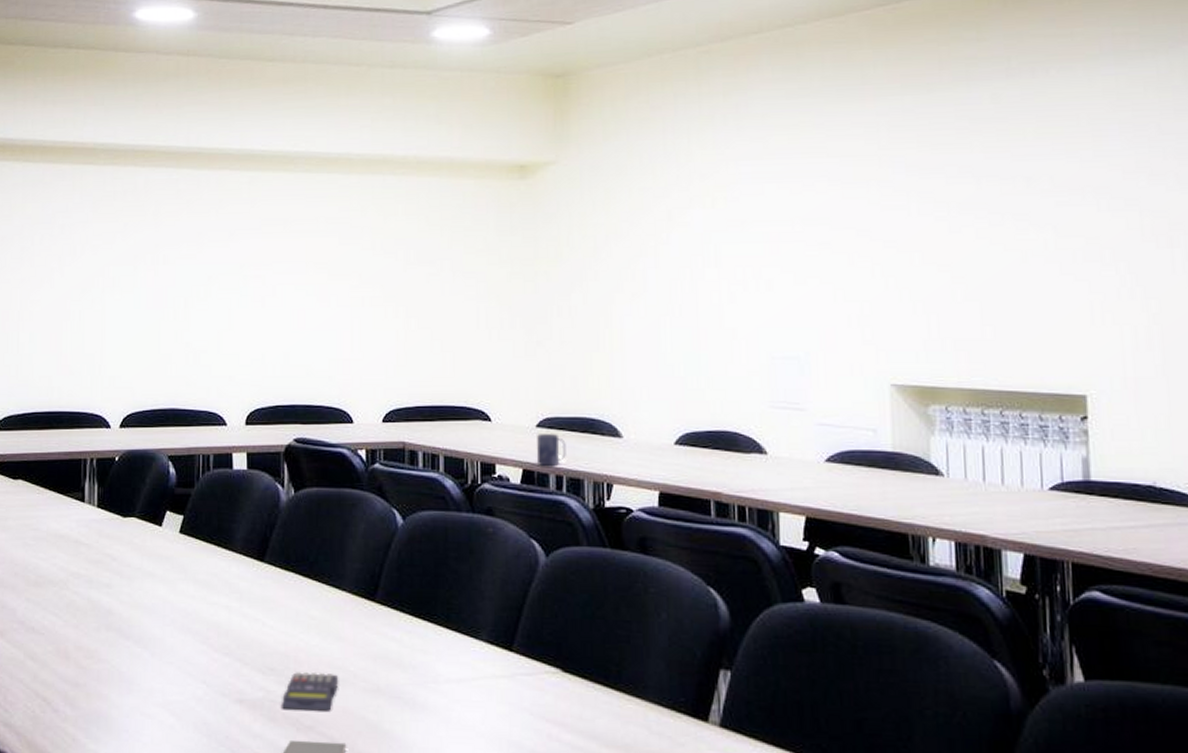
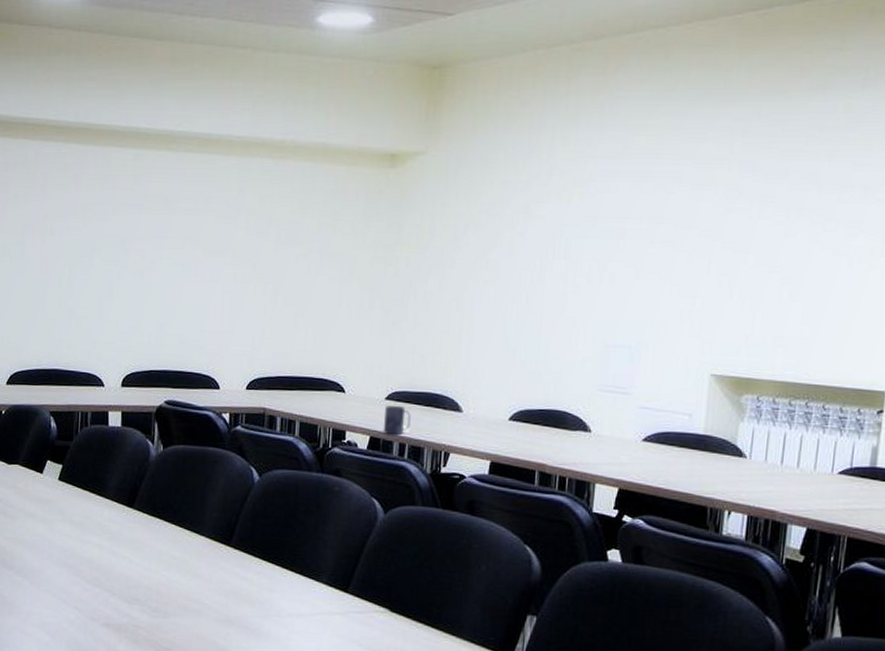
calculator: present [281,672,339,711] -> none [142,603,195,636]

